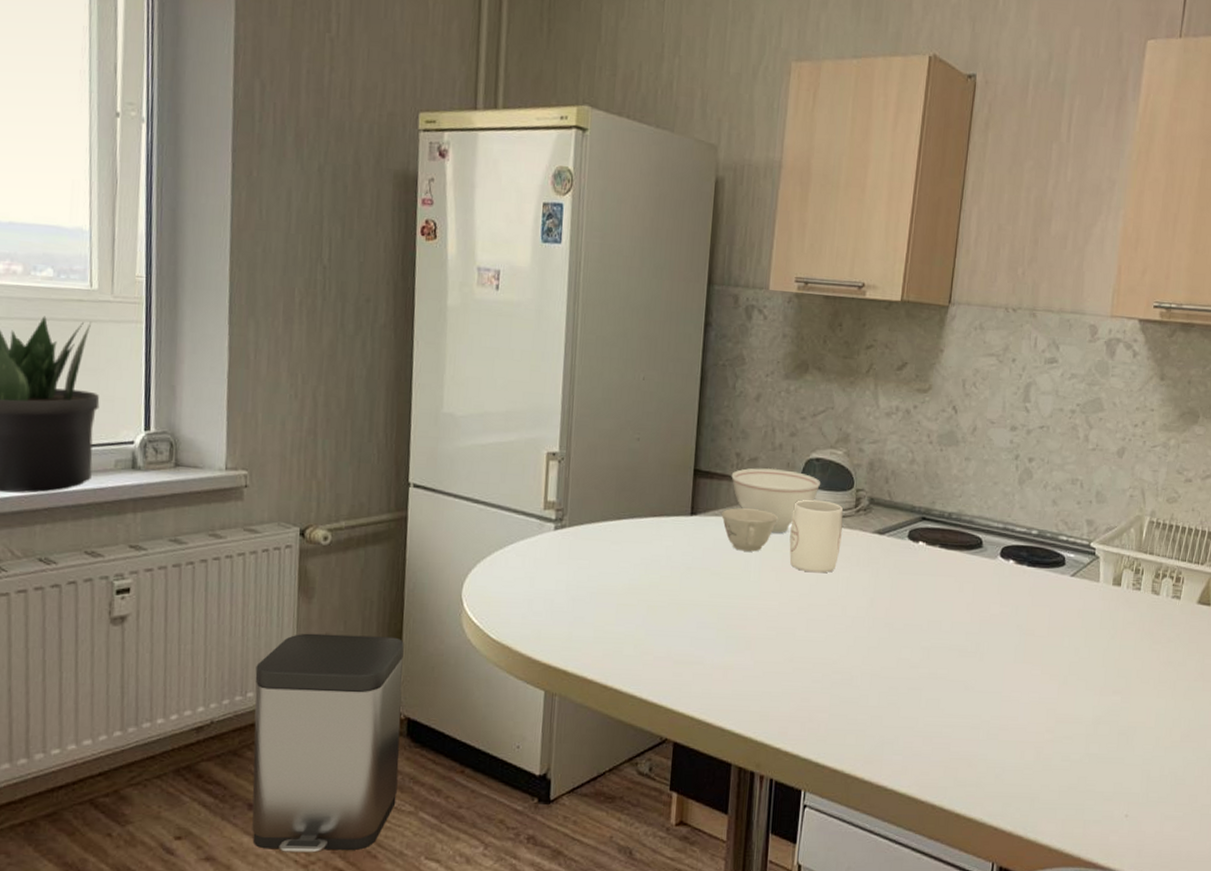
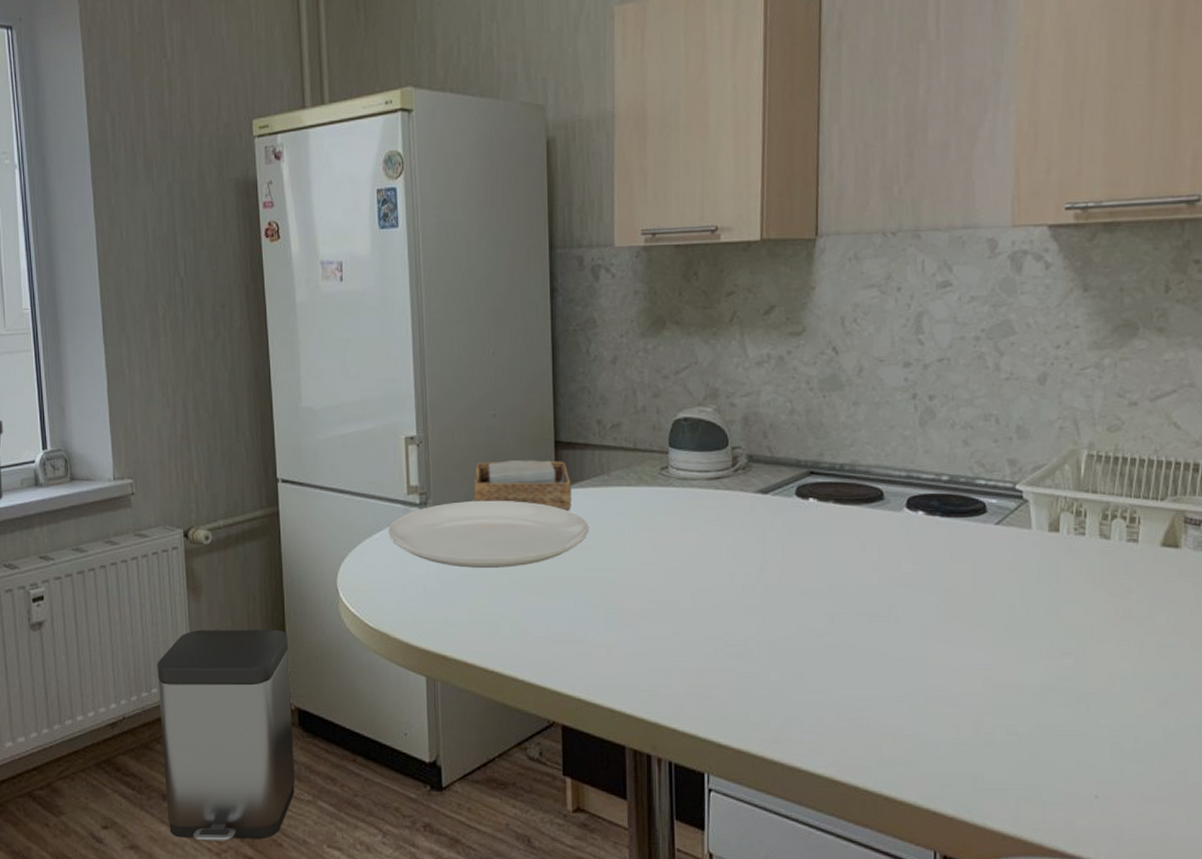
plate: none [520,520,719,588] -> present [388,500,589,568]
napkin holder: none [610,483,706,537] -> present [474,460,571,511]
teacup: present [720,508,778,552] -> none [587,477,649,522]
bowl: present [731,468,821,533] -> none [594,433,692,501]
mug: present [789,499,844,573] -> none [663,462,721,540]

